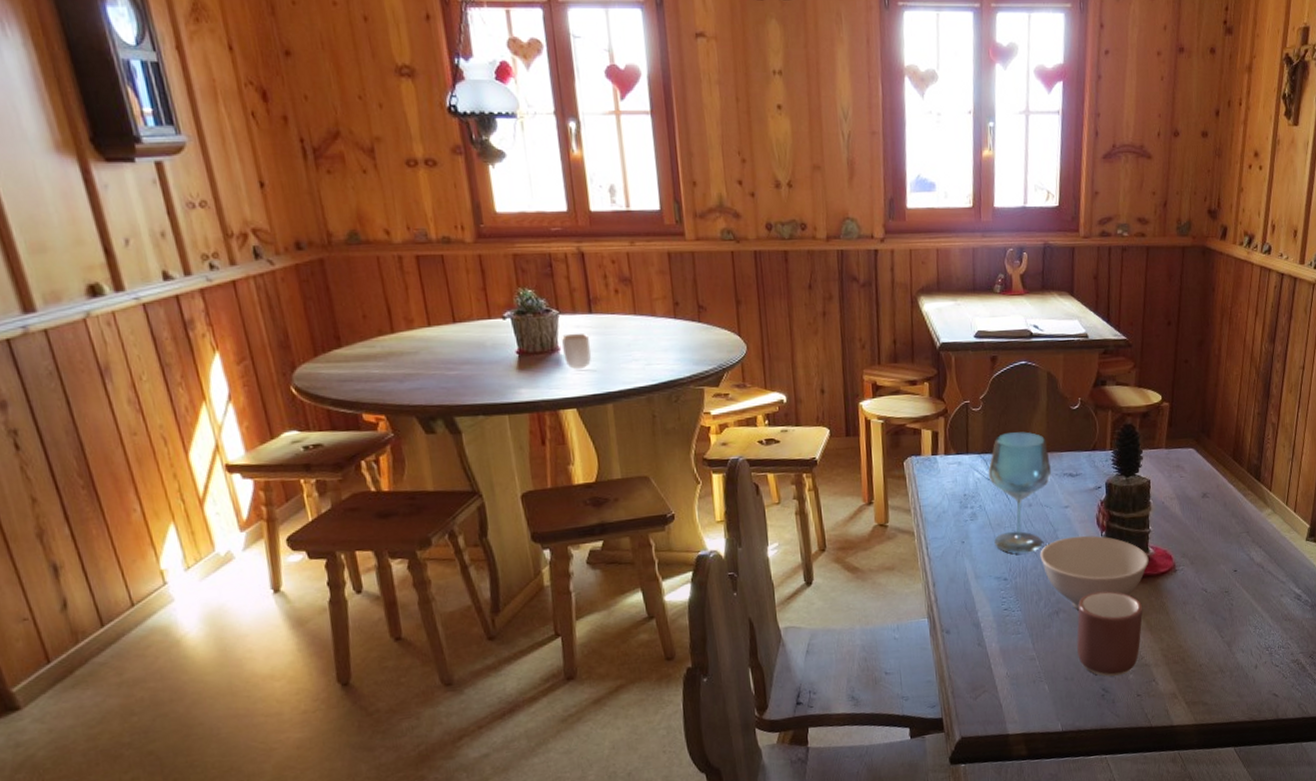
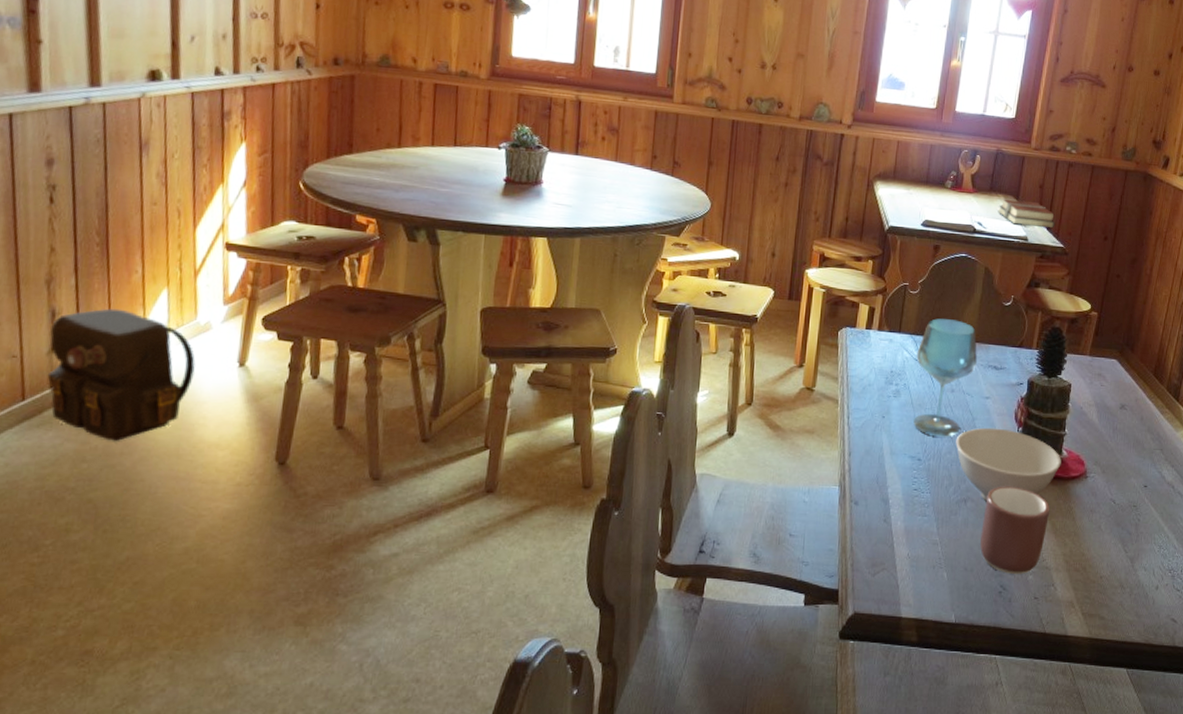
backpack: none [56,552,228,690] -> present [47,308,196,441]
cup: present [562,333,592,370] -> none [545,170,572,204]
books: none [1053,294,1115,322] -> present [997,198,1055,229]

